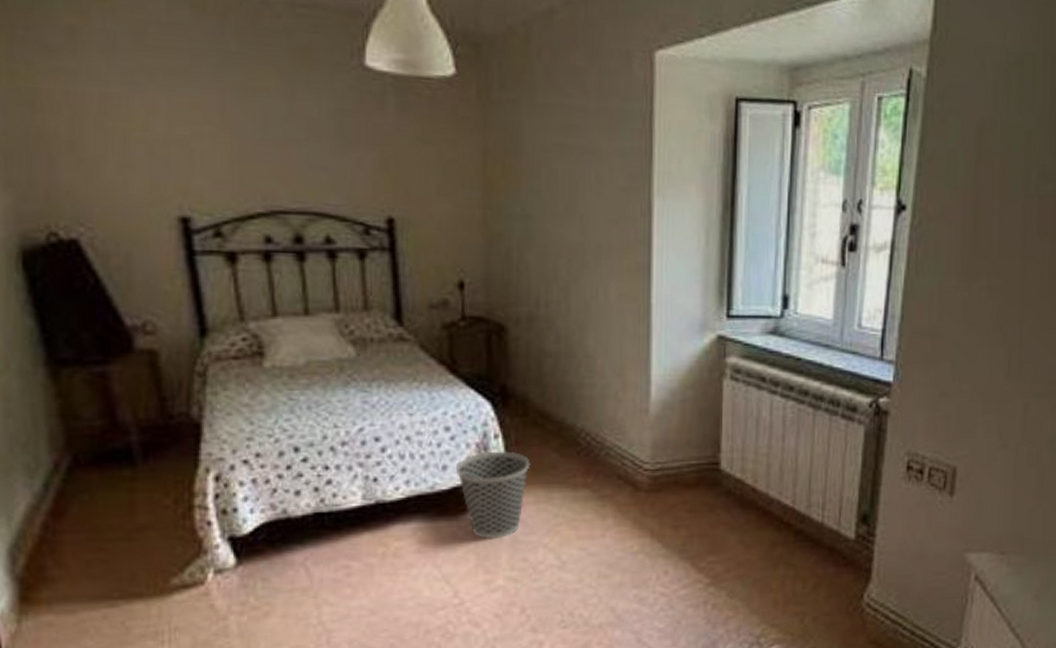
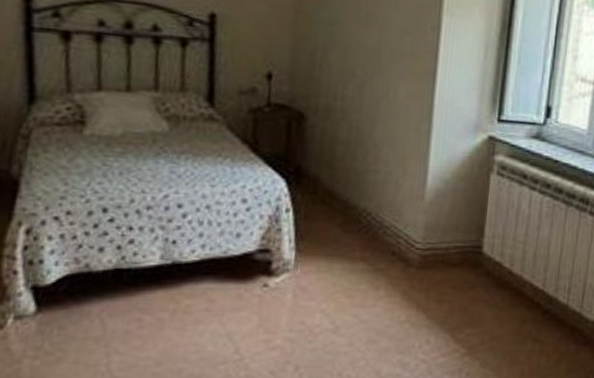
wastebasket: present [456,451,530,540] -> none [248,223,316,303]

